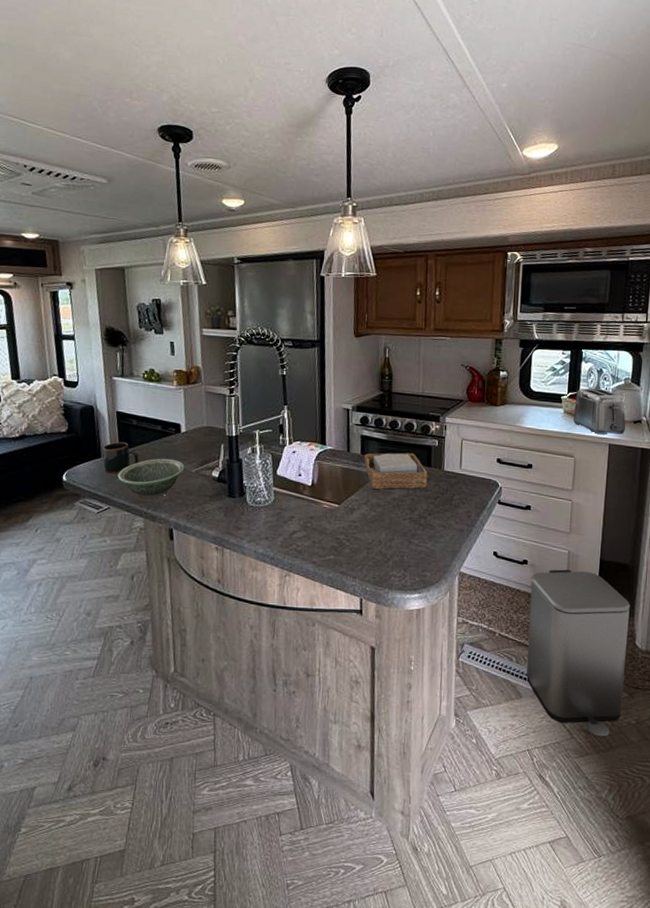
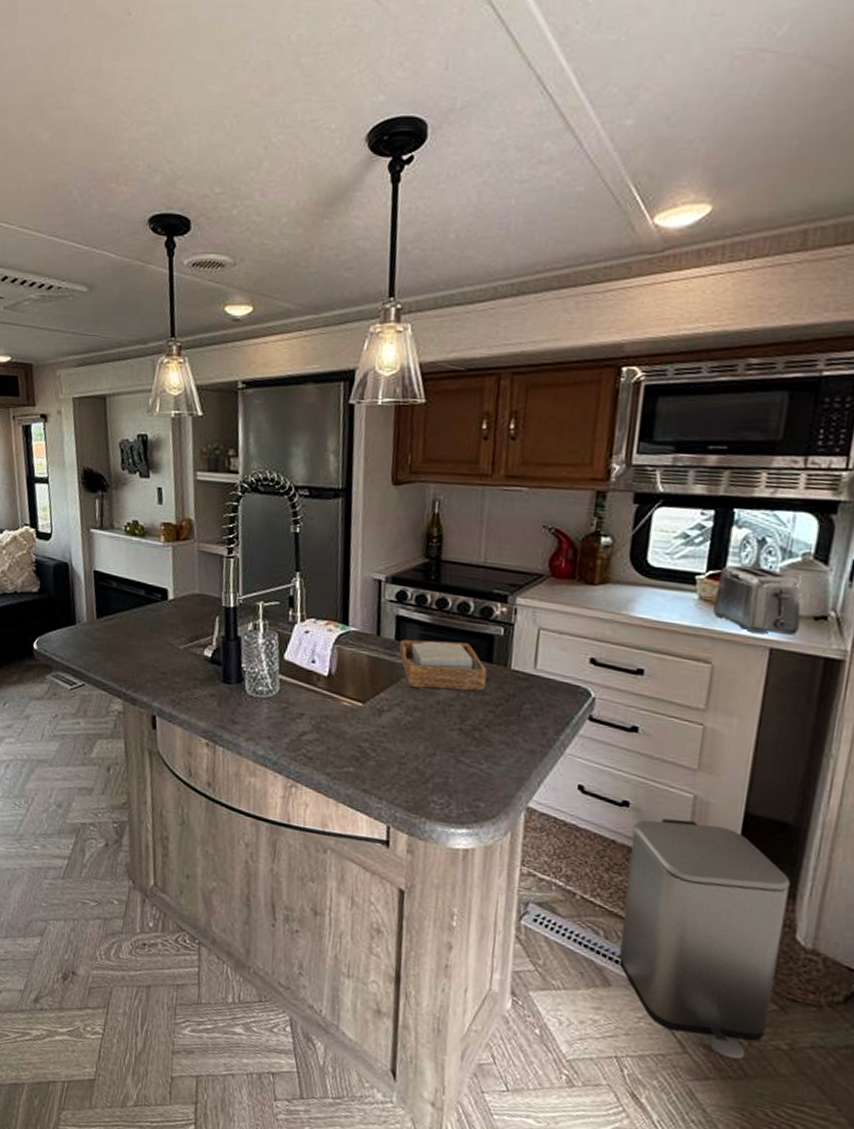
mug: present [102,442,139,474] -> none [77,607,119,645]
bowl: present [117,458,185,500] -> none [93,629,172,678]

